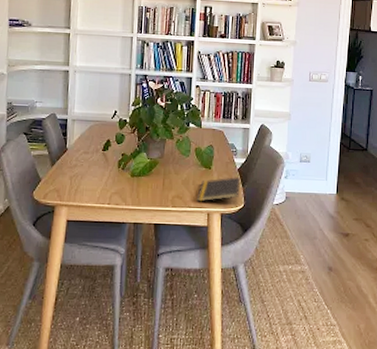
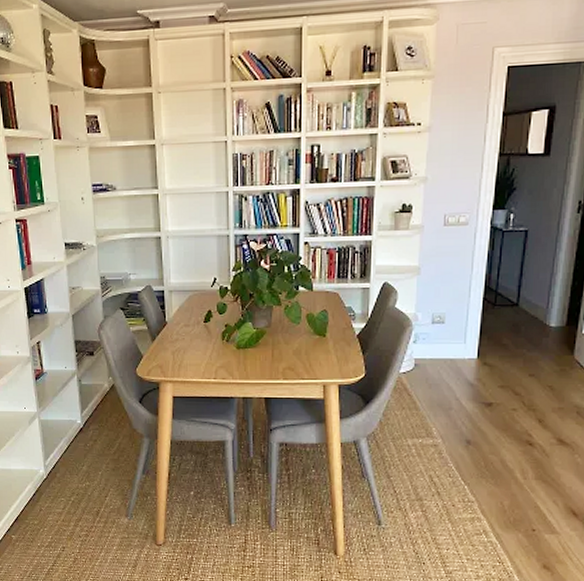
notepad: present [197,177,240,202] -> none [311,344,359,373]

